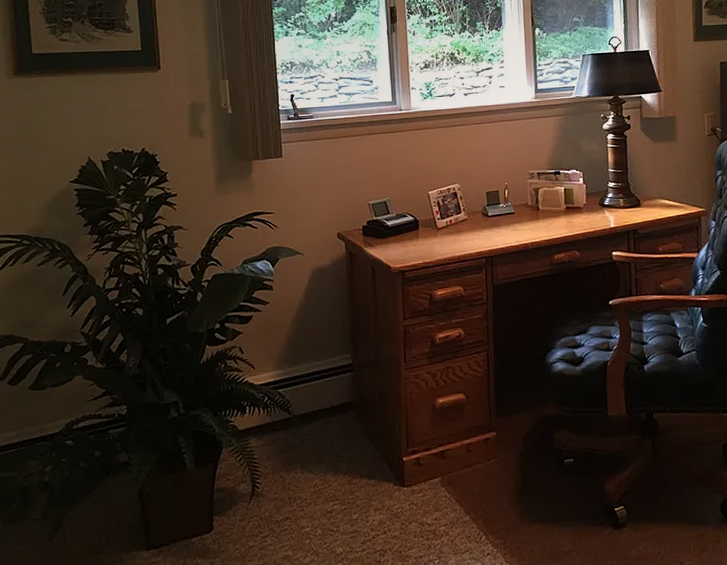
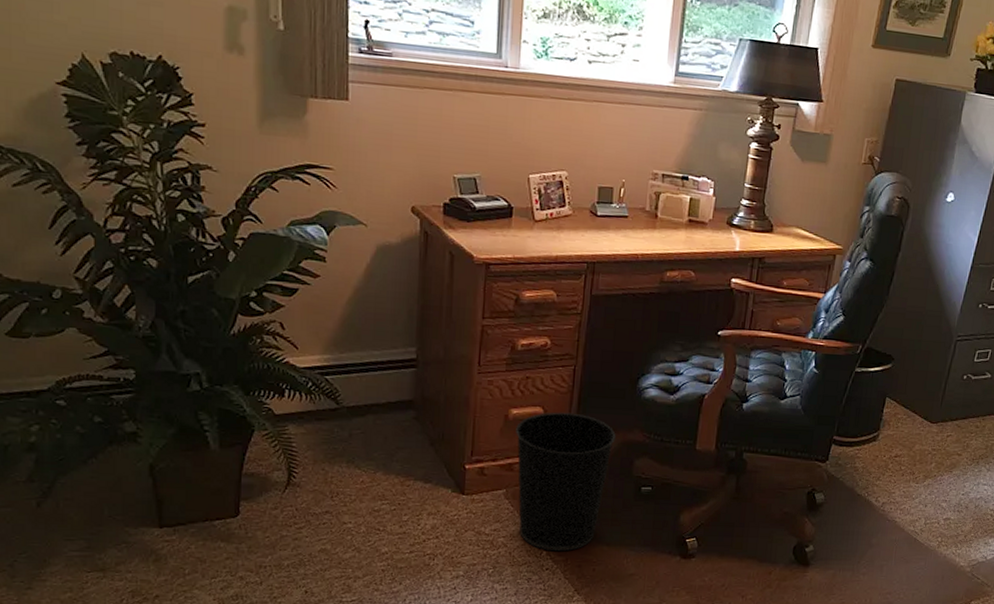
wastebasket: none [443,395,533,535] -> present [516,412,616,552]

